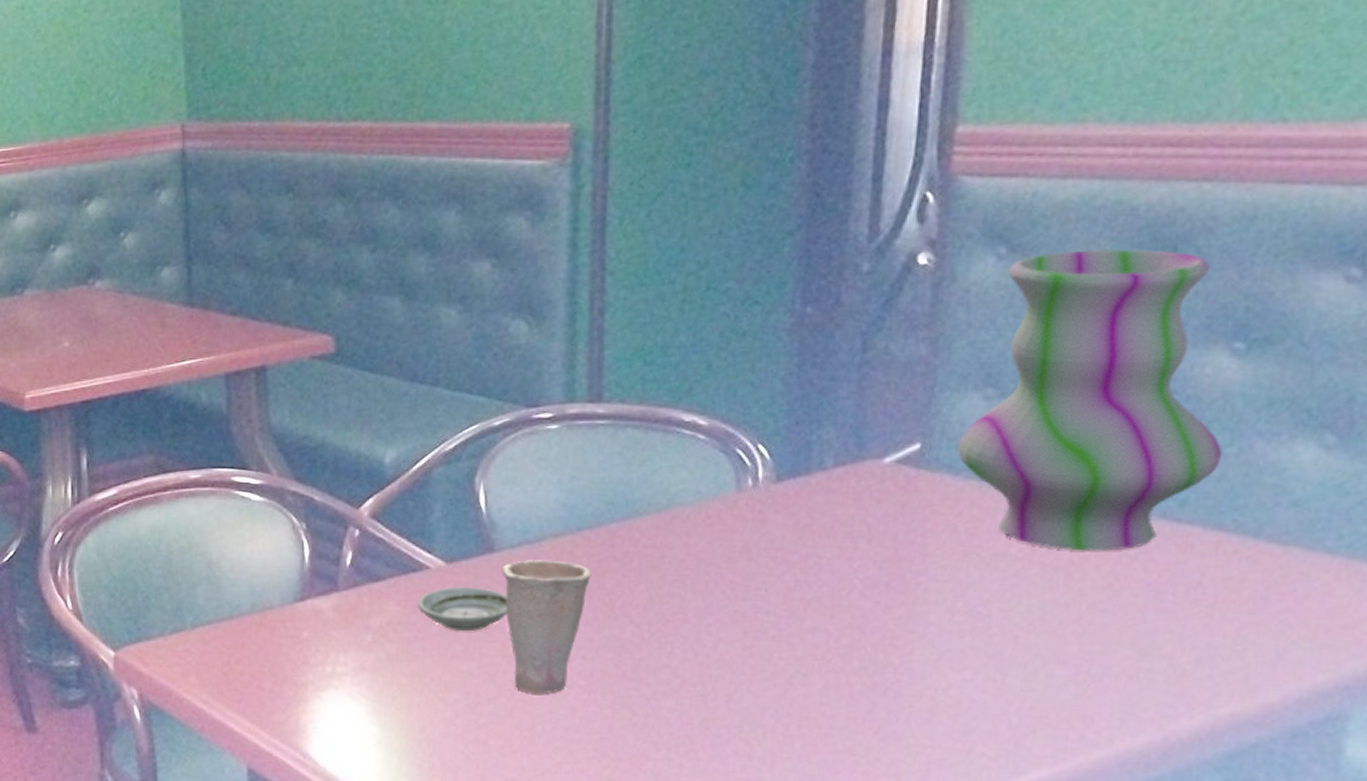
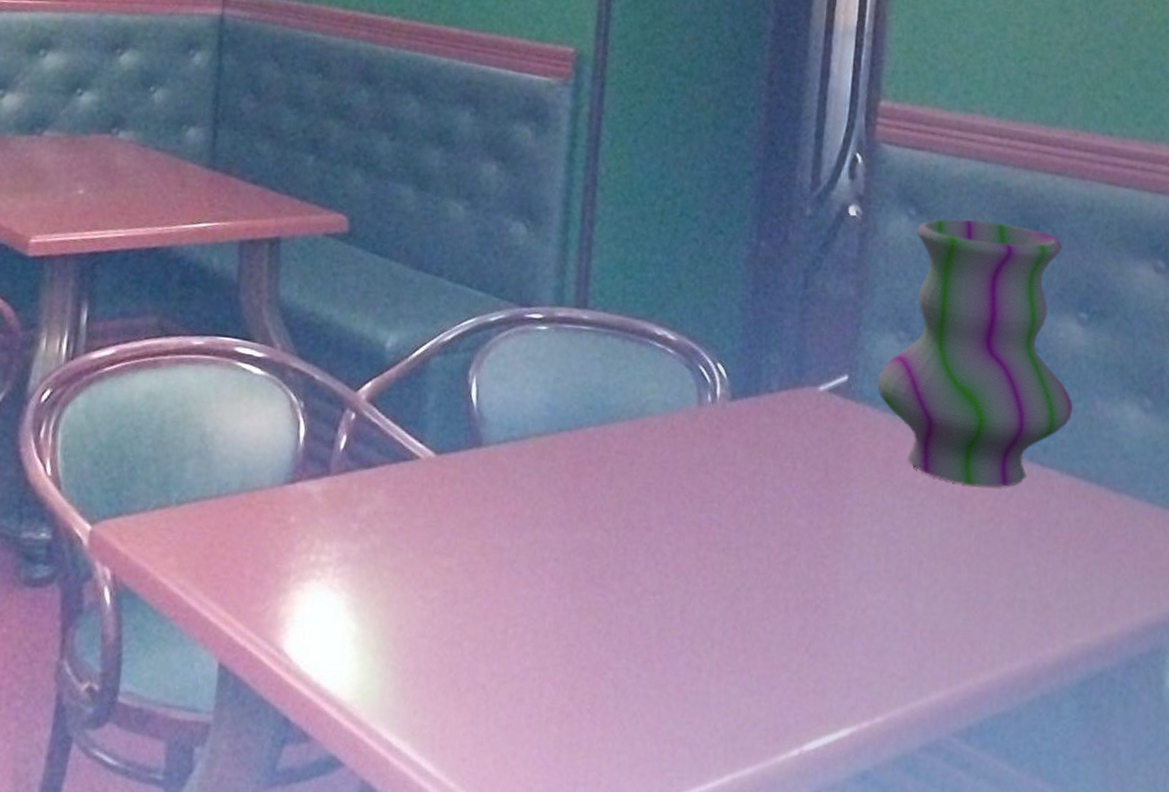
saucer: present [417,586,508,632] -> none [404,478,491,527]
cup: present [501,560,592,694] -> none [487,457,569,596]

